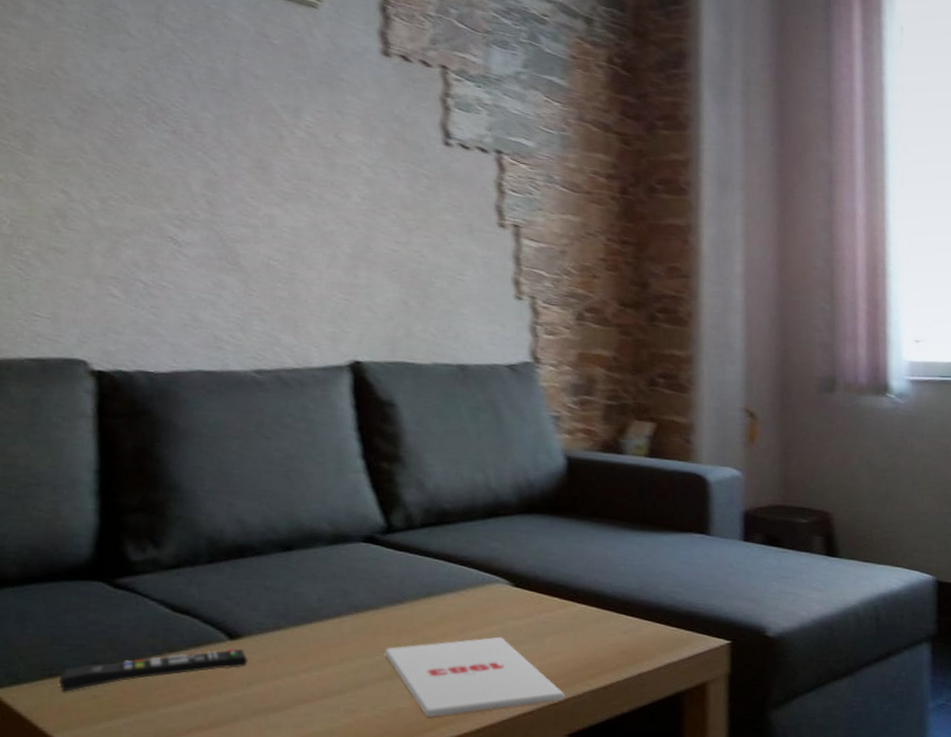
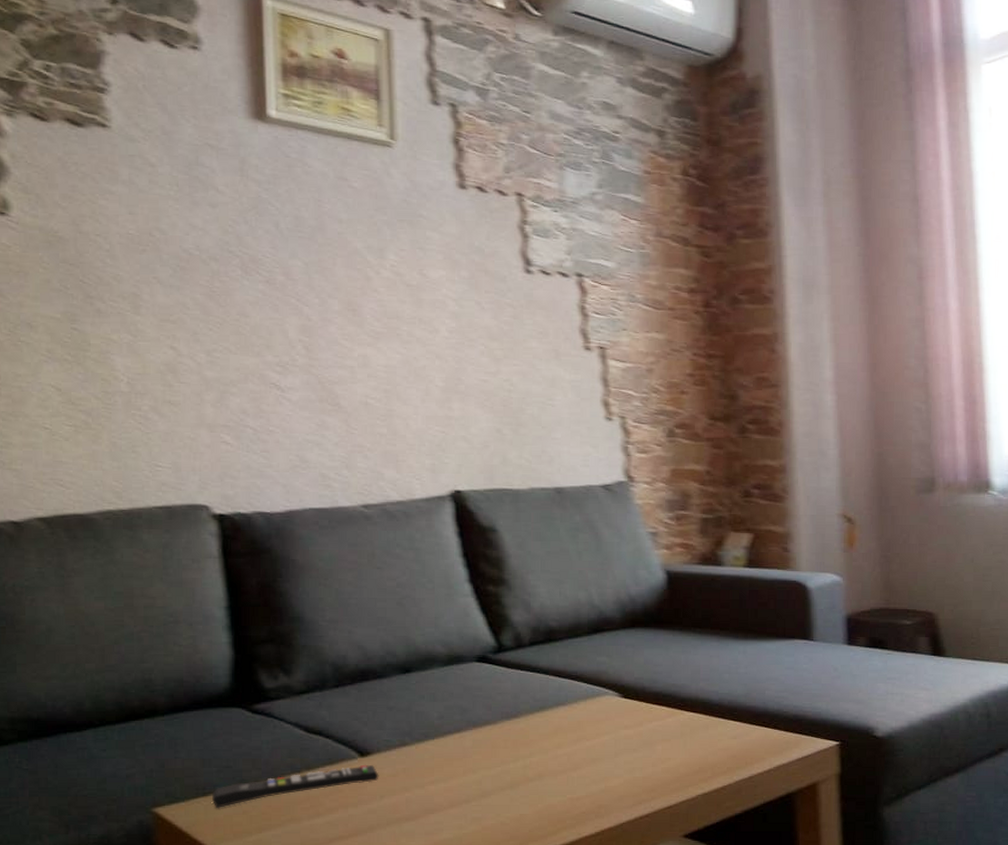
magazine: present [384,636,566,717] -> none [504,745,679,822]

